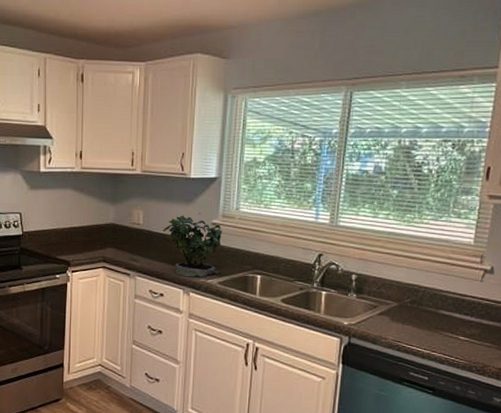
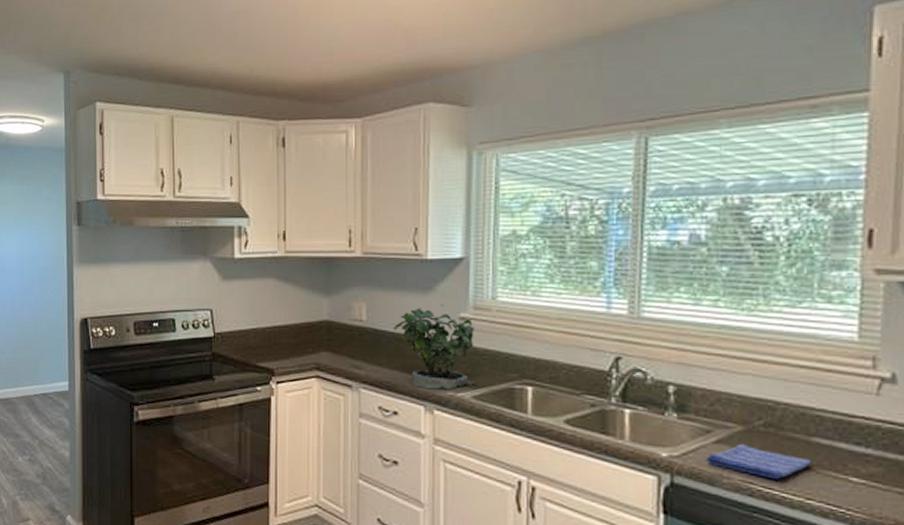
dish towel: none [372,315,438,338] -> present [705,443,812,479]

